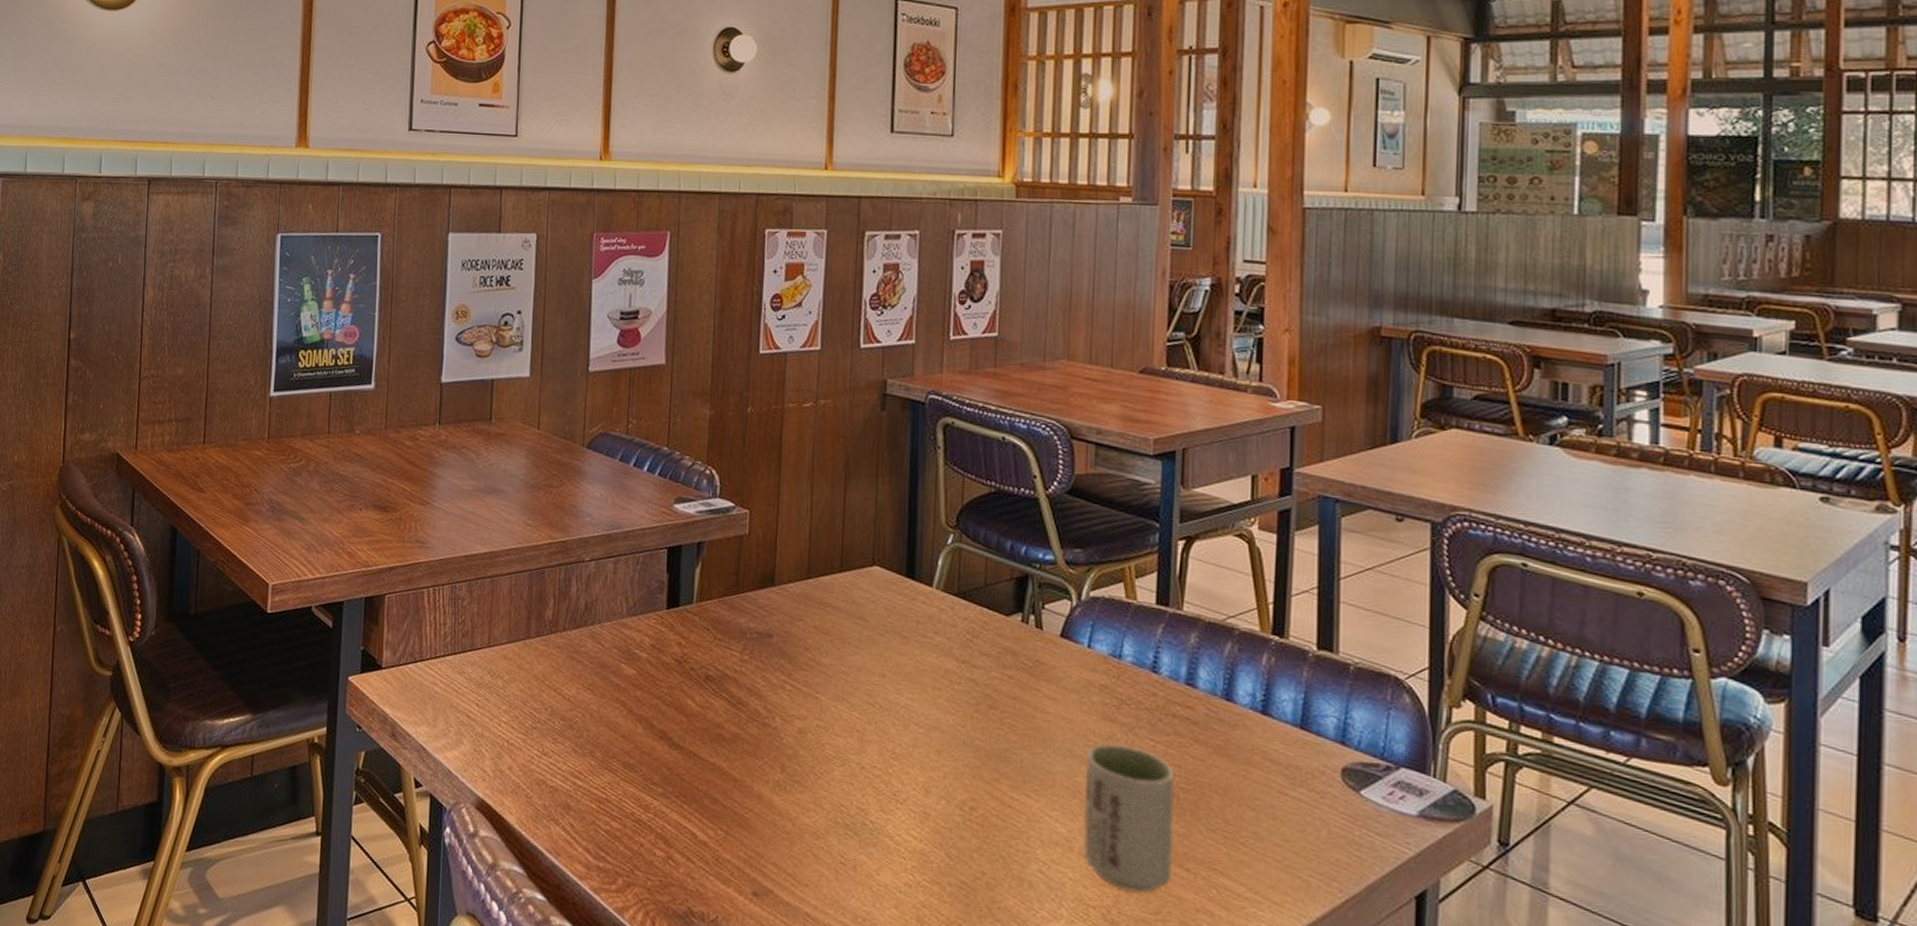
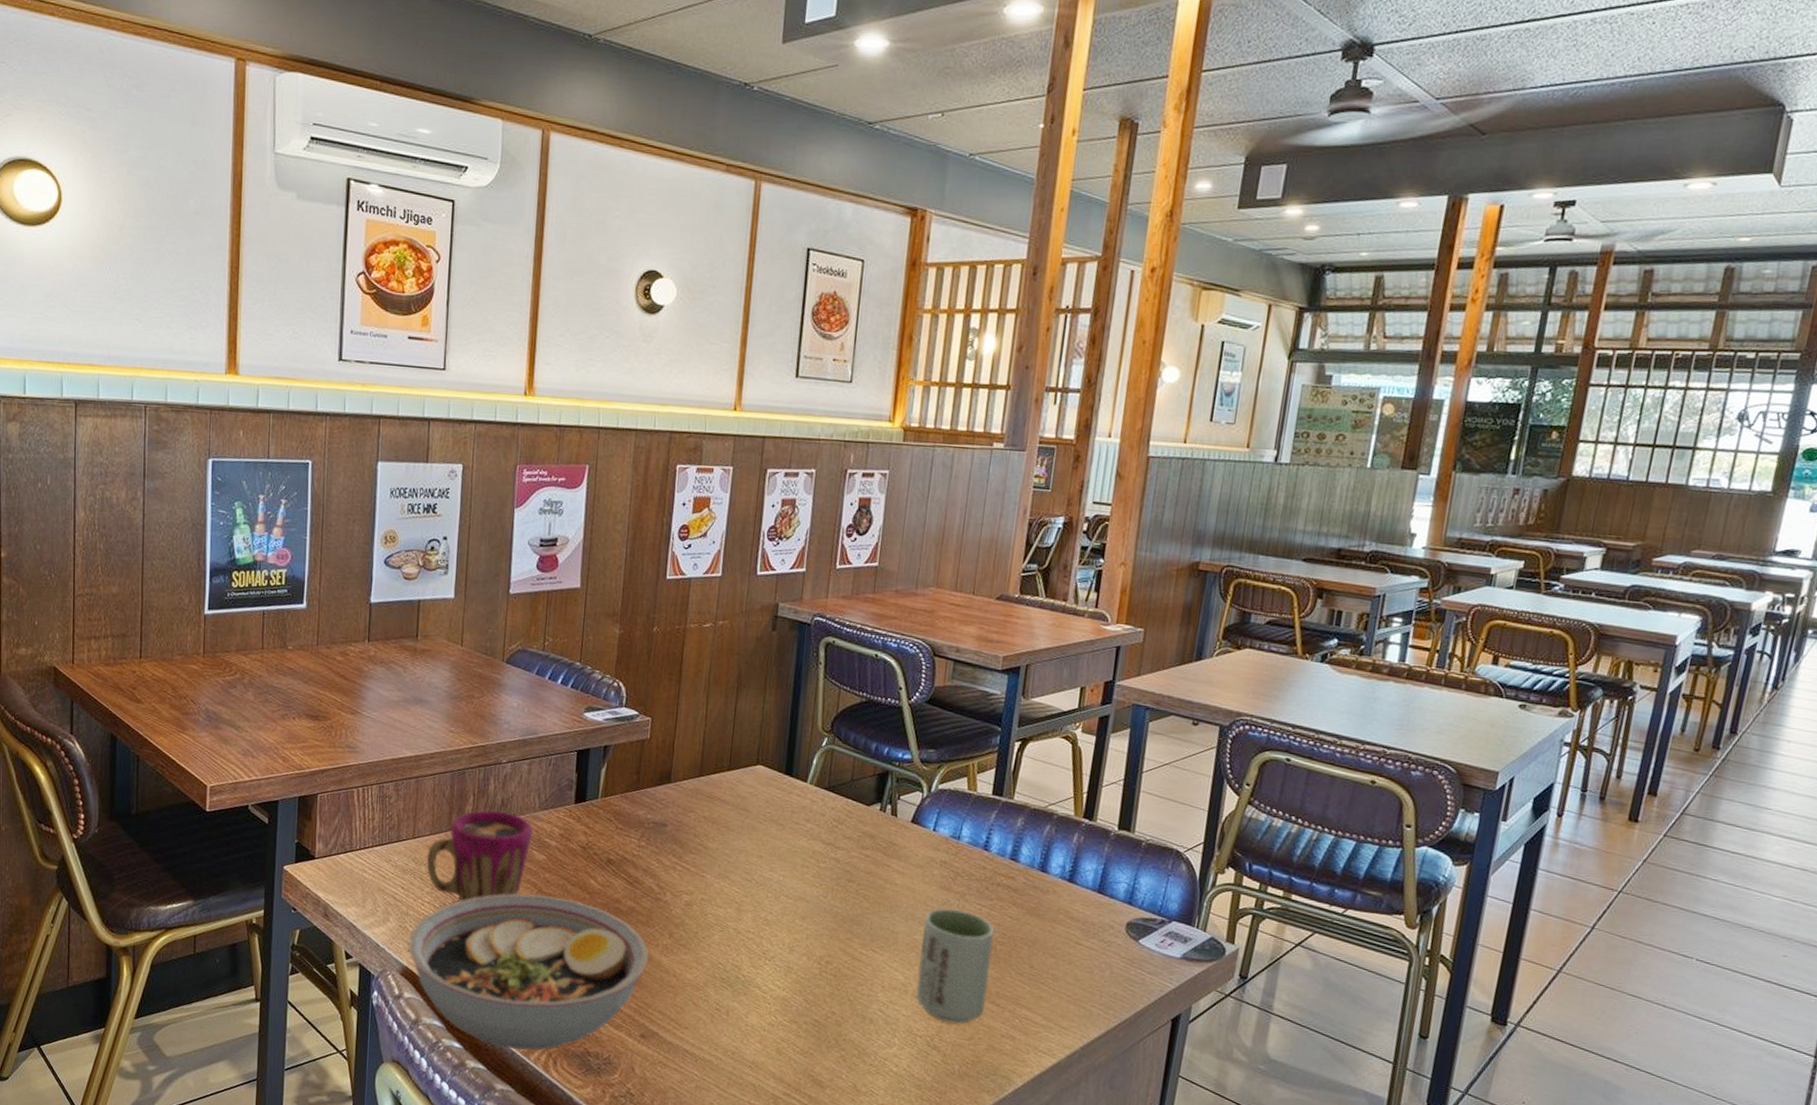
bowl: none [483,714,760,908] -> present [408,894,650,1051]
cup: none [503,615,620,723] -> present [426,810,533,902]

